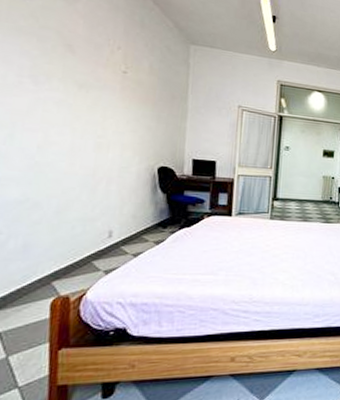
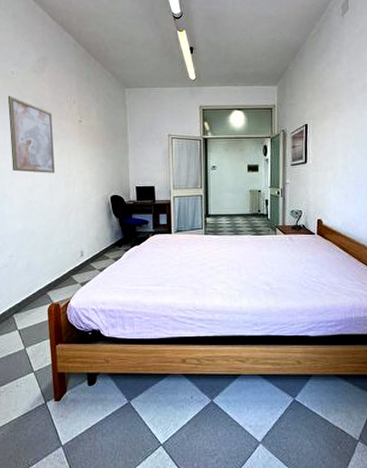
wall art: none [12,21,85,131] -> present [7,96,56,173]

